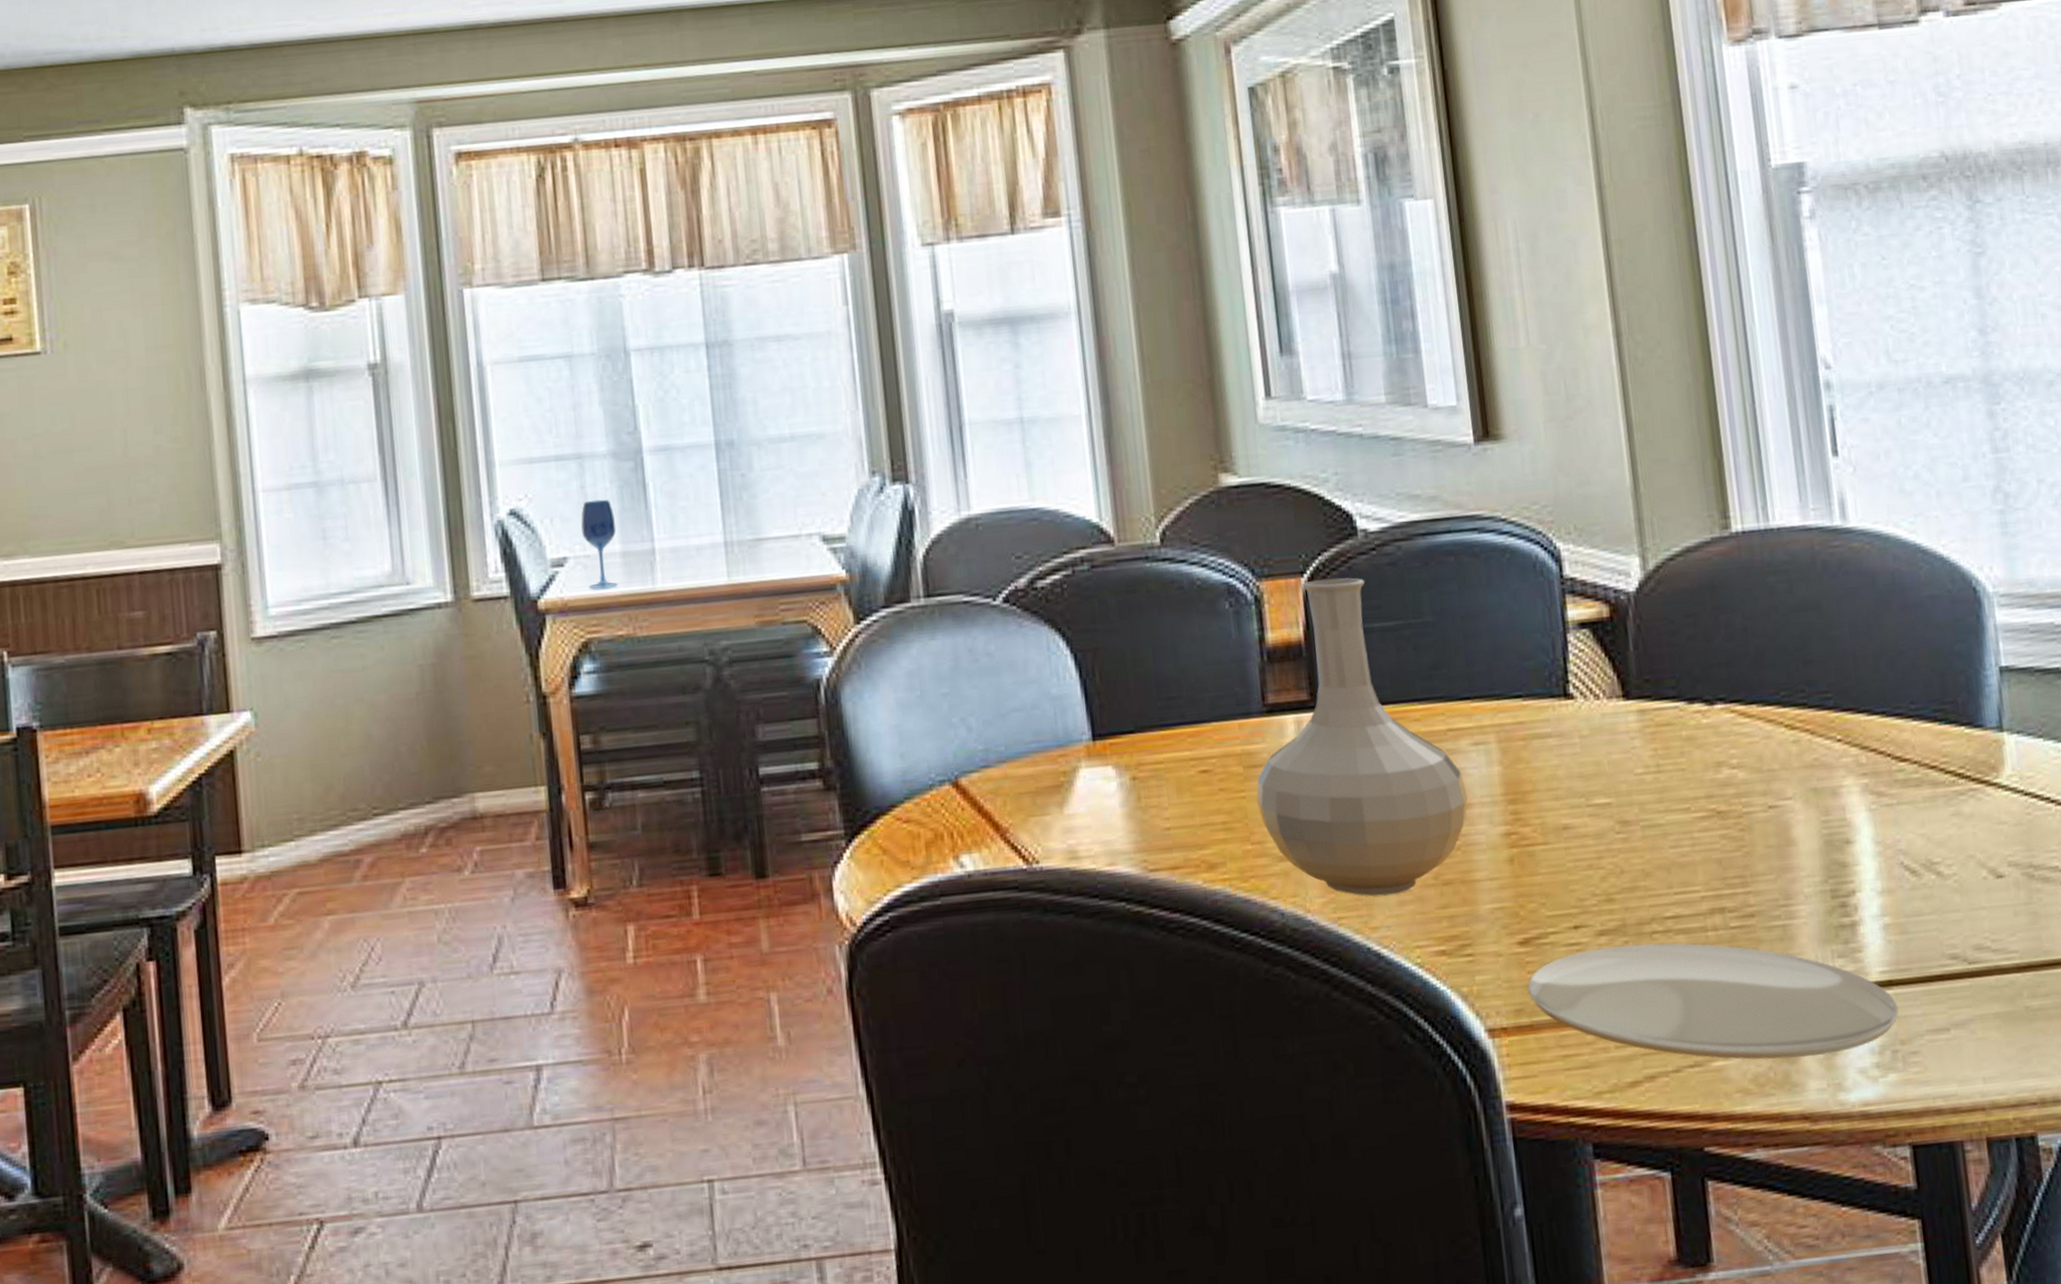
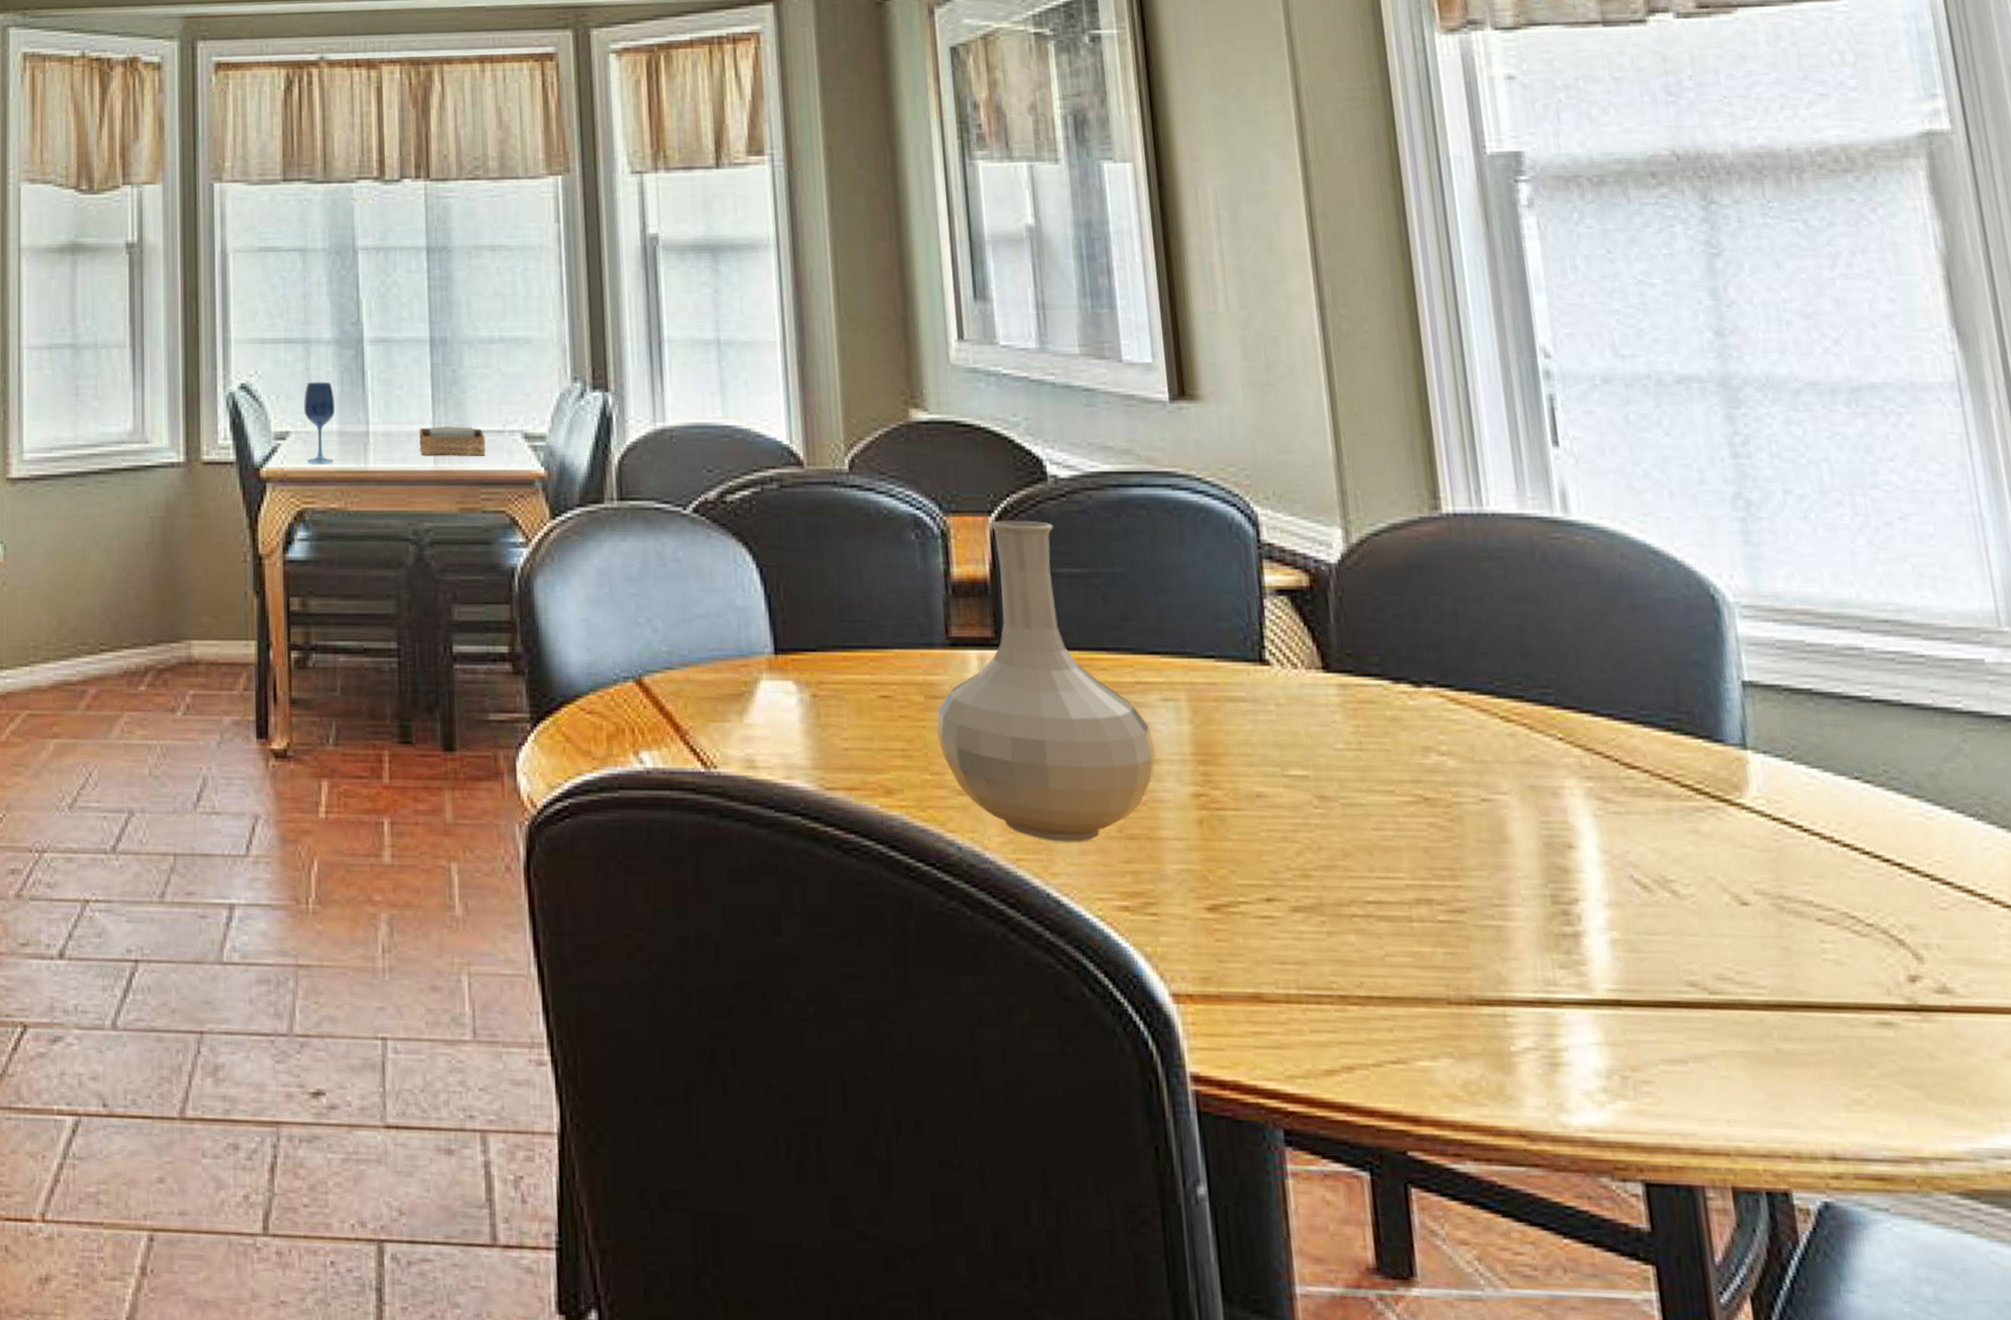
napkin holder: none [709,534,783,570] -> present [419,426,486,457]
plate: present [1527,943,1899,1060] -> none [1215,924,1629,1070]

